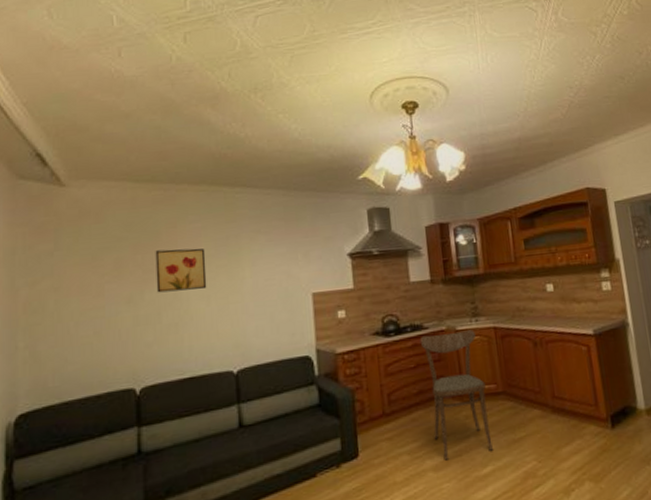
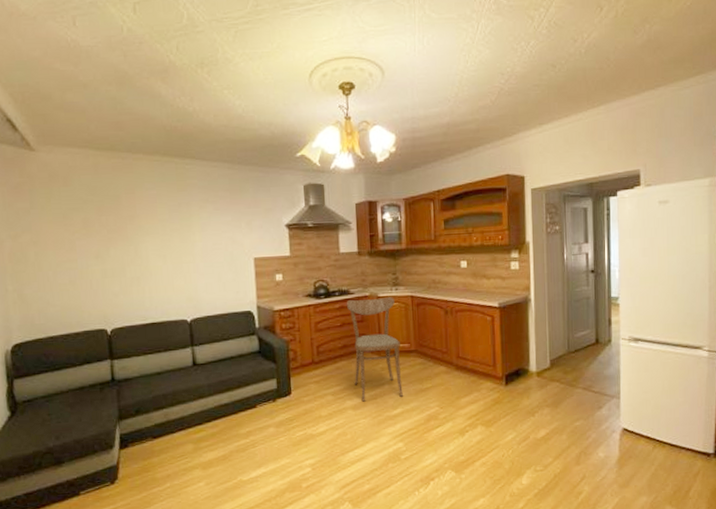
wall art: present [155,248,207,293] -> none [117,212,163,251]

